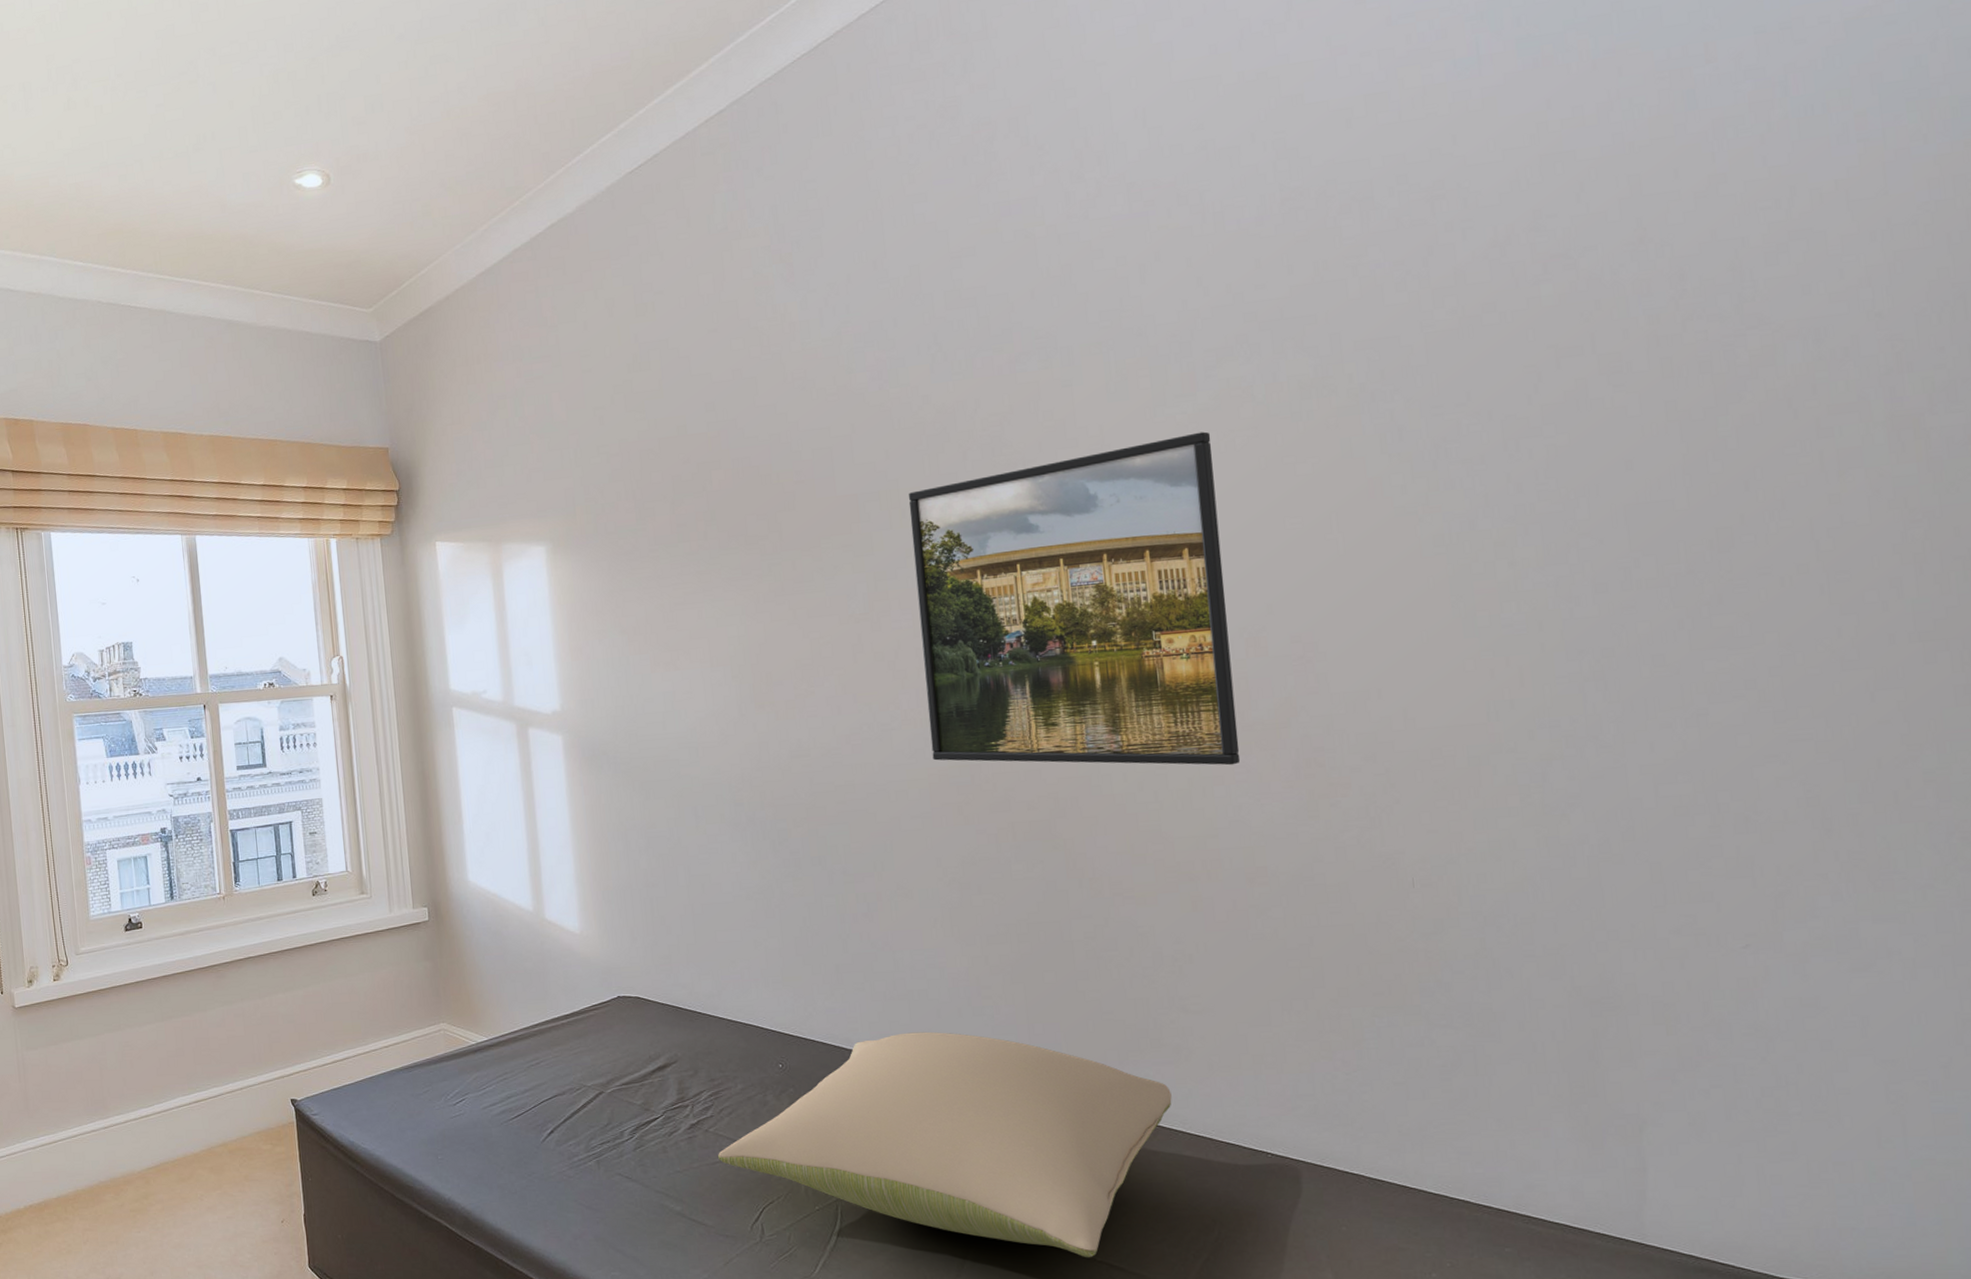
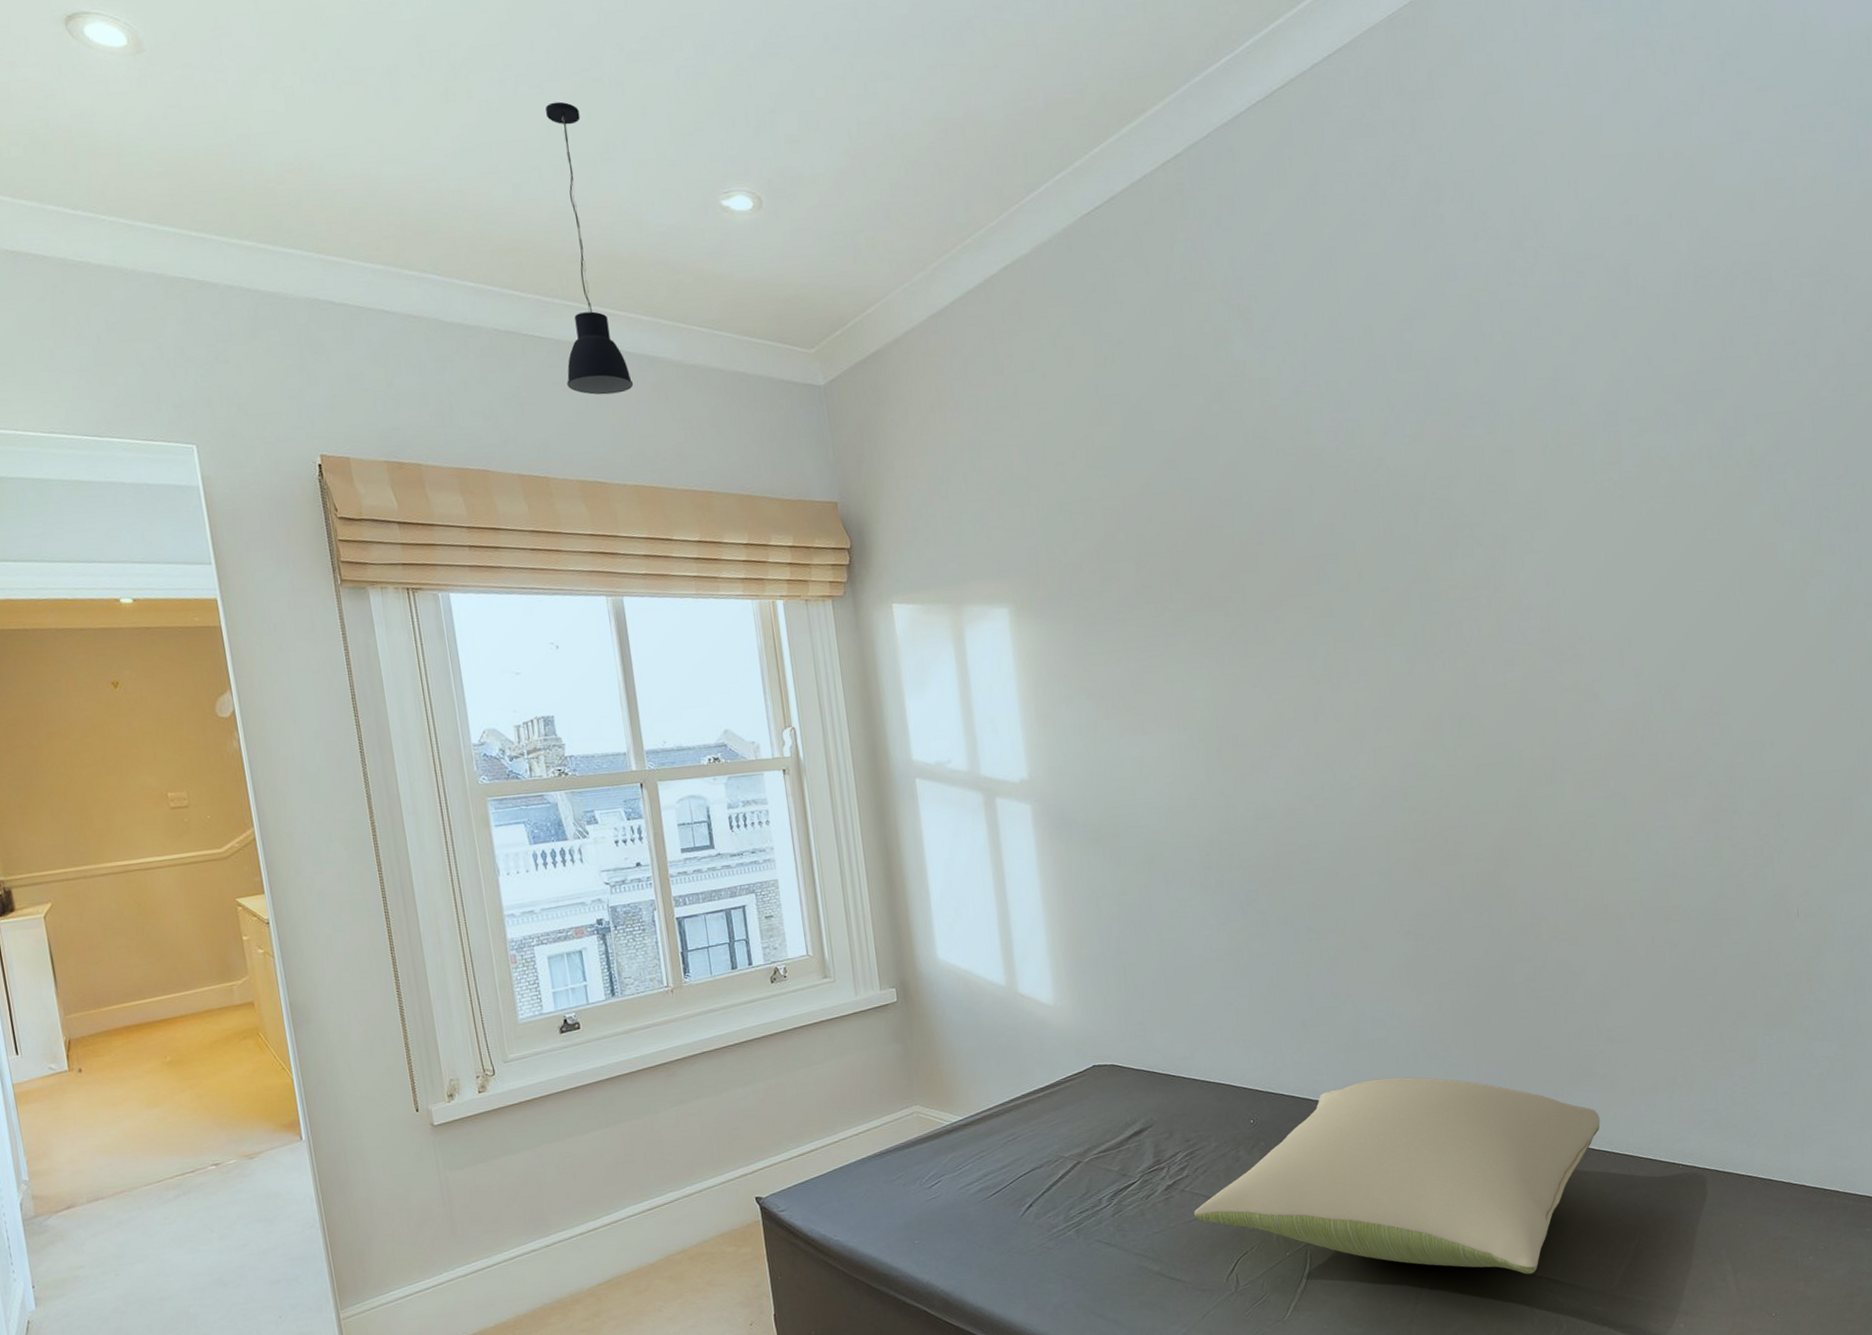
pendant light: none [149,102,213,356] -> present [545,101,634,395]
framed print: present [908,431,1241,766] -> none [1364,498,1658,818]

